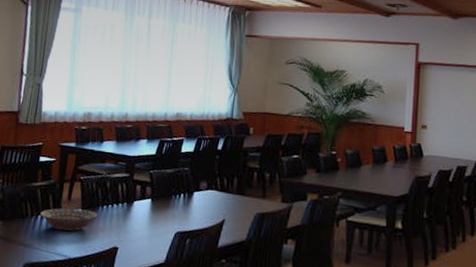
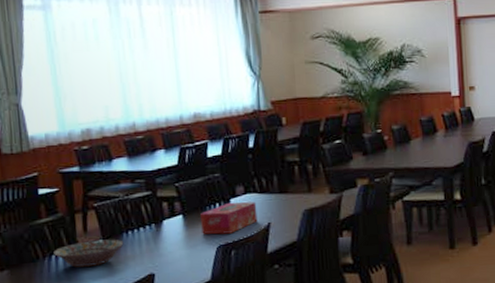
tissue box: none [165,195,216,223] -> present [201,202,258,235]

